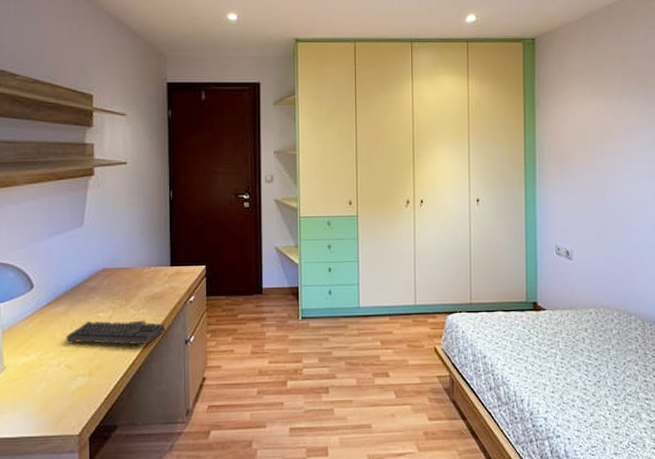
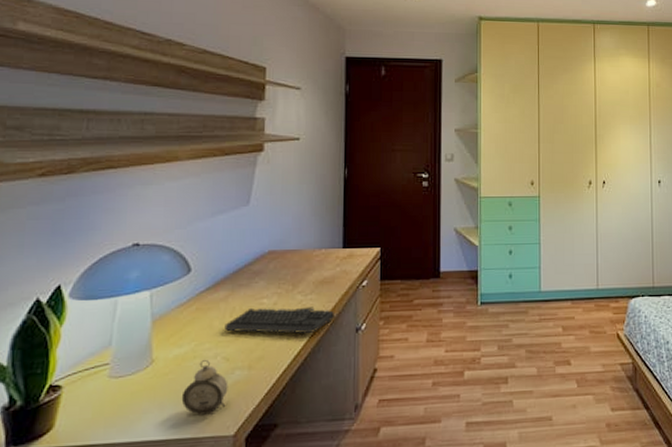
alarm clock: none [31,368,72,417] -> present [181,360,228,416]

